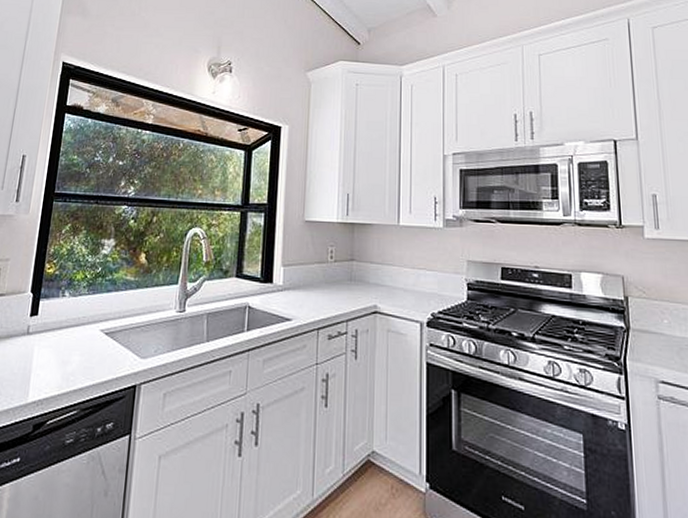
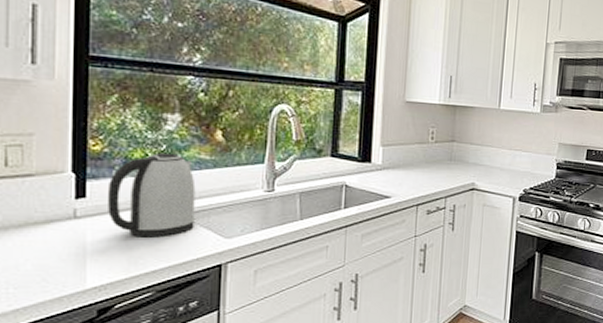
kettle: none [52,274,121,355] -> present [107,152,196,238]

